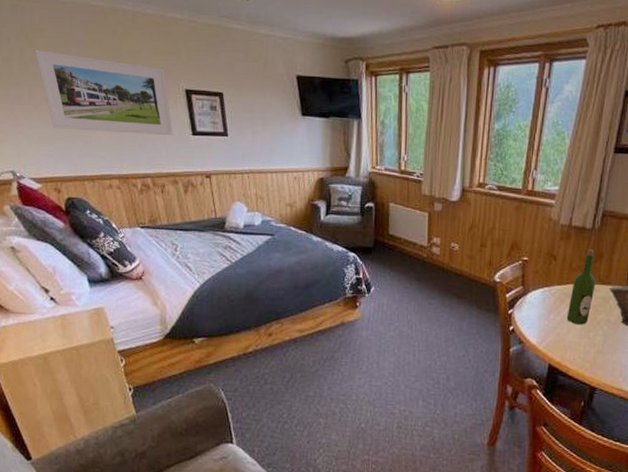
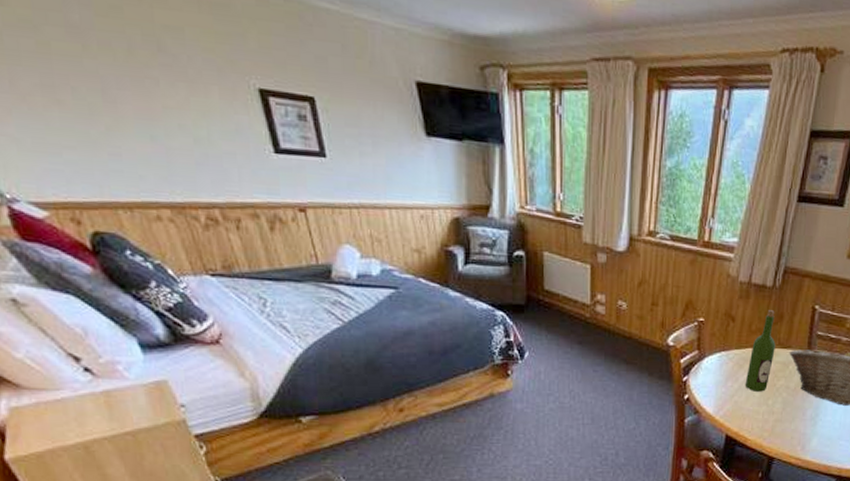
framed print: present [35,49,174,136] -> none [10,9,247,153]

